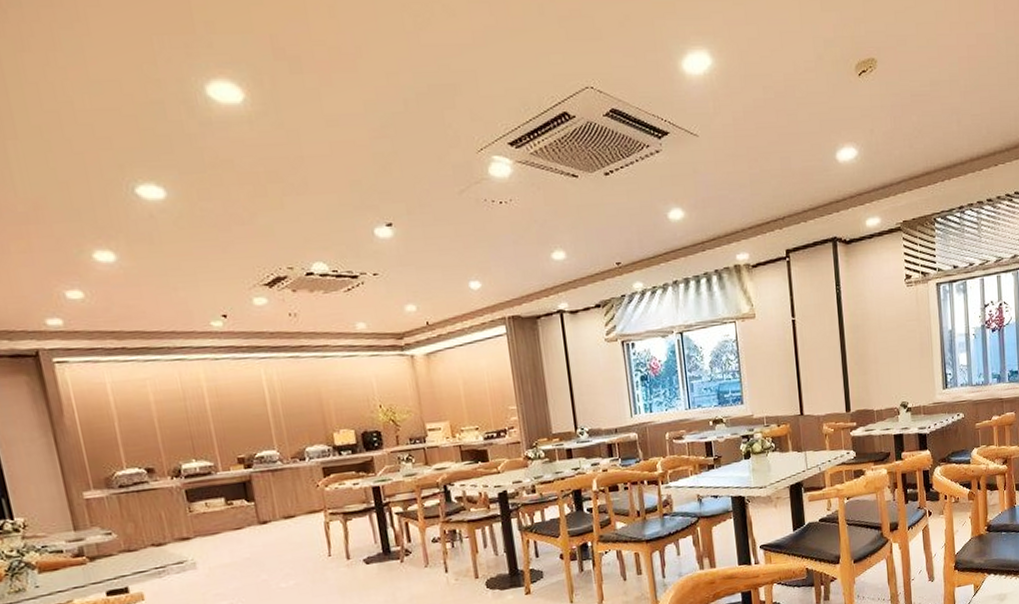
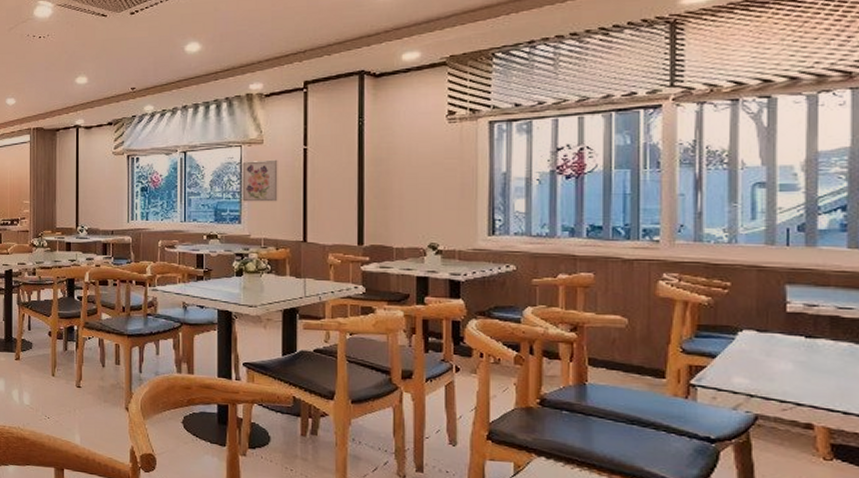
wall art: none [738,333,775,381] -> present [242,159,278,202]

